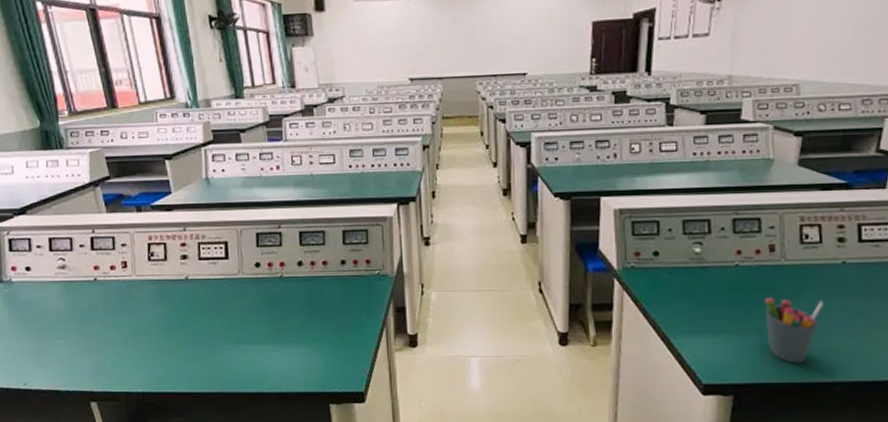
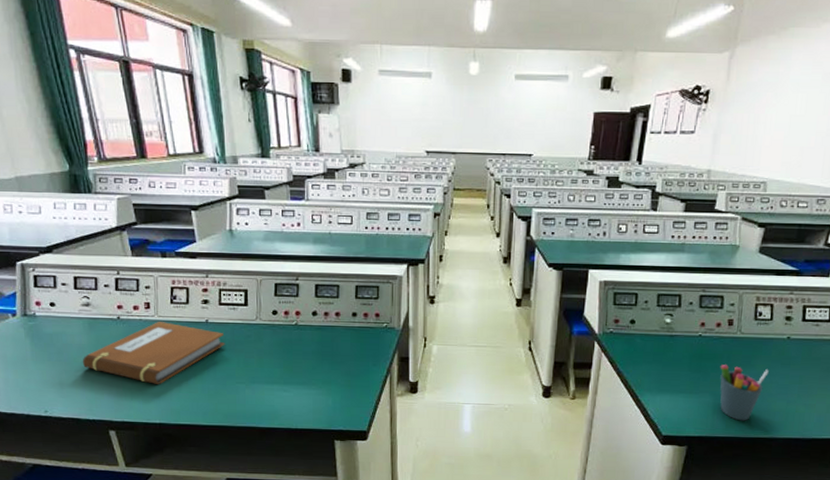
notebook: none [60,281,207,350] -> present [82,322,225,384]

